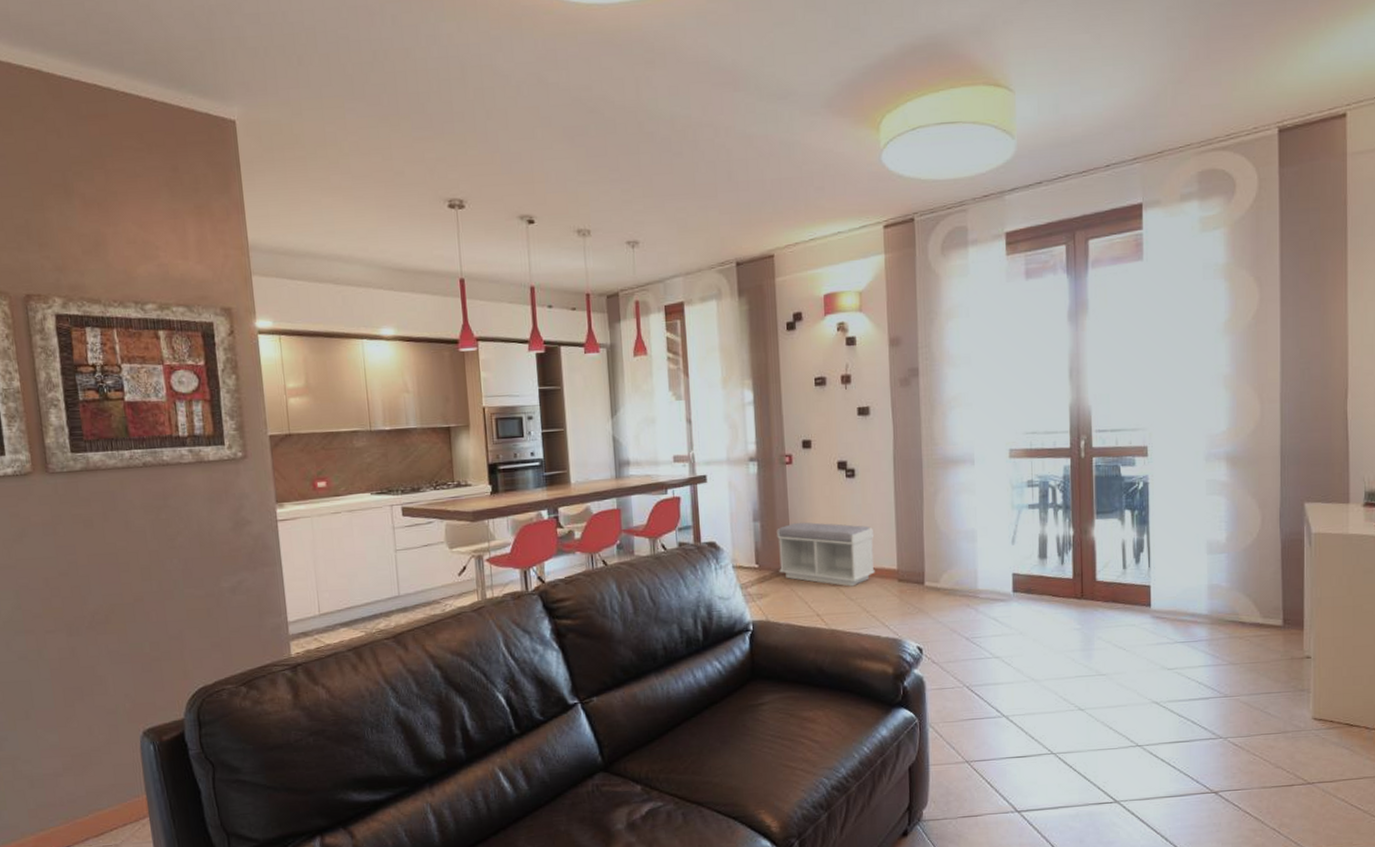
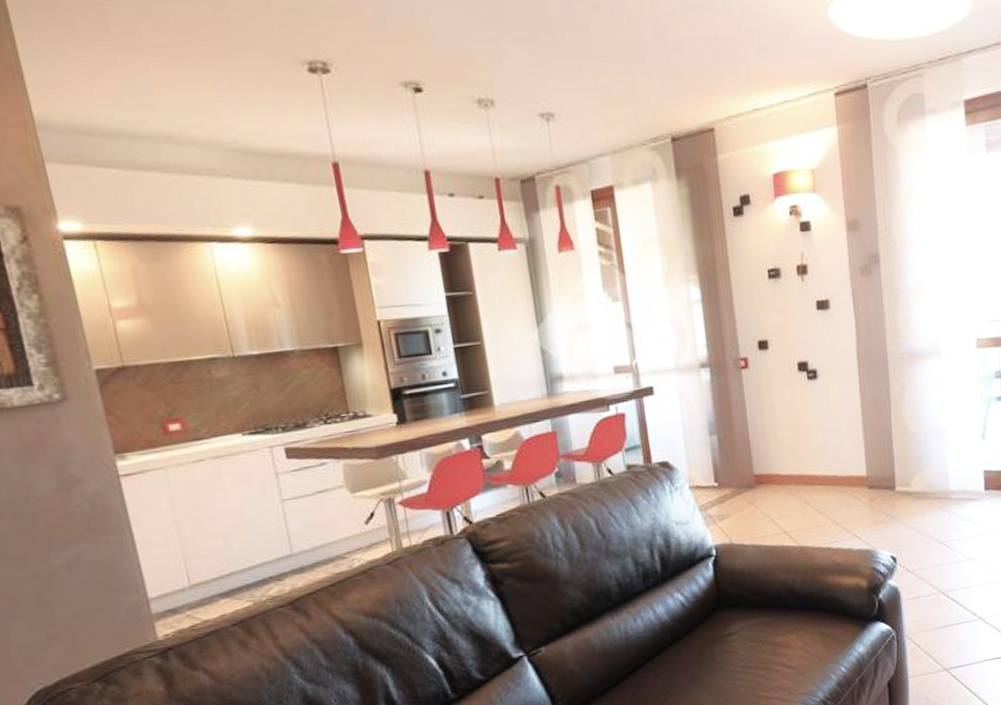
bench: present [777,522,875,587] -> none [736,431,844,499]

